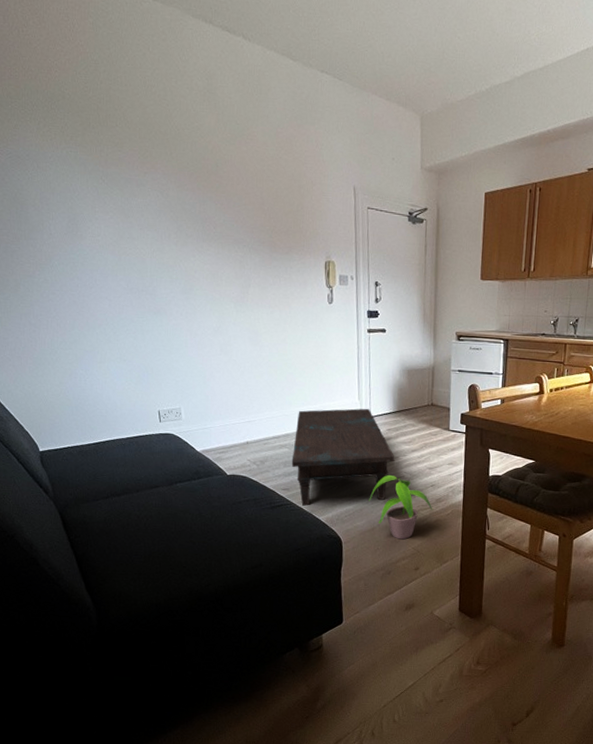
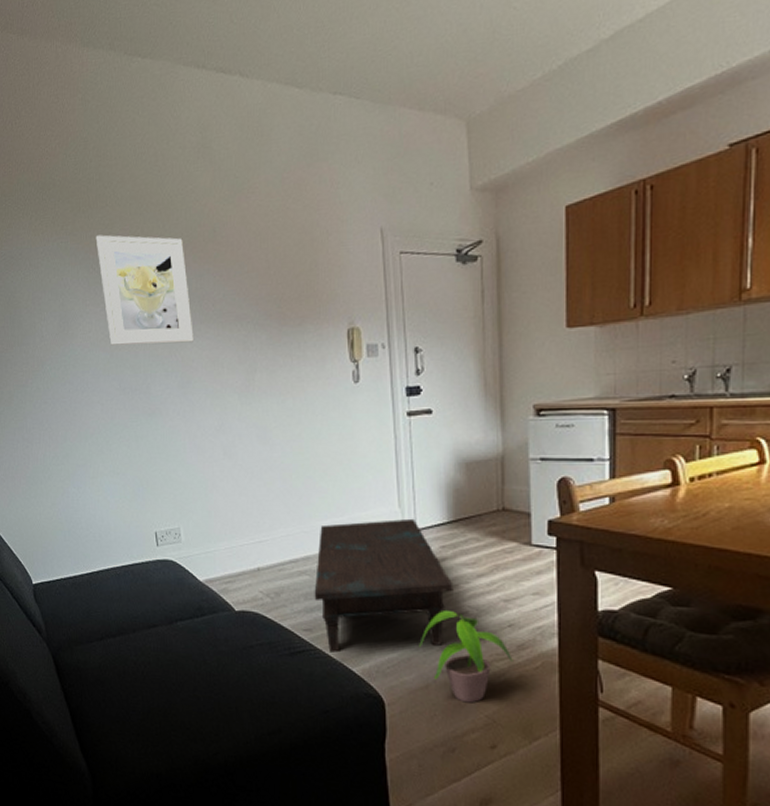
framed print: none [105,151,196,256] -> present [95,235,194,346]

